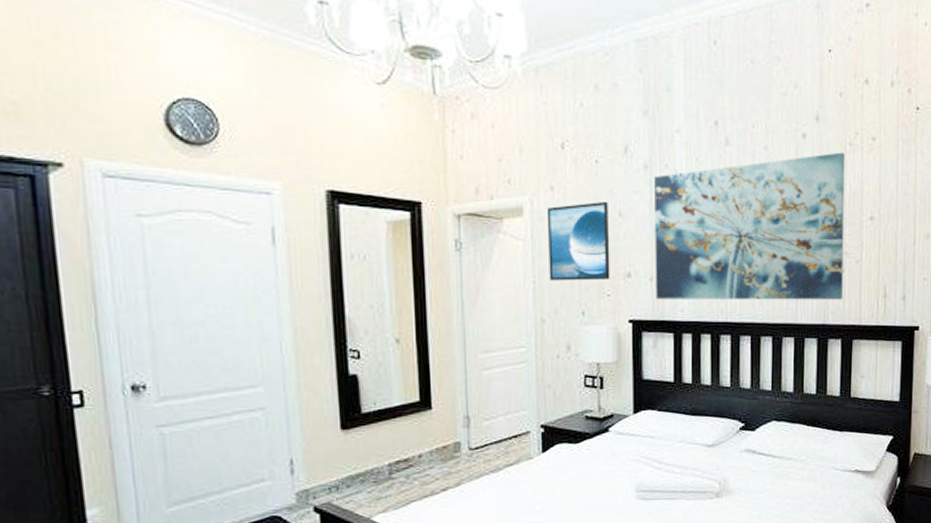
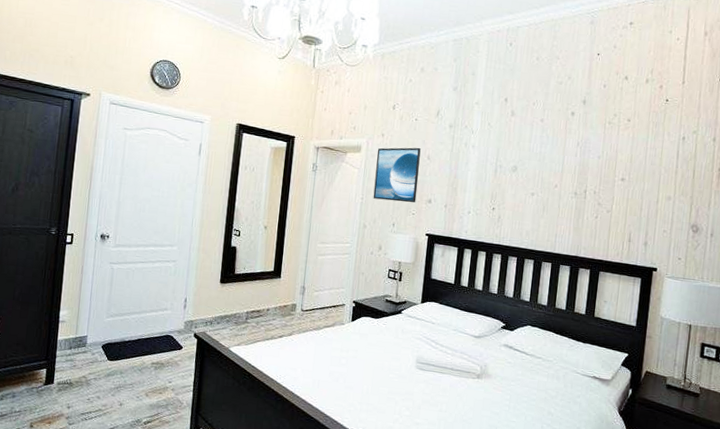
wall art: present [653,152,846,300] -> none [448,128,605,239]

